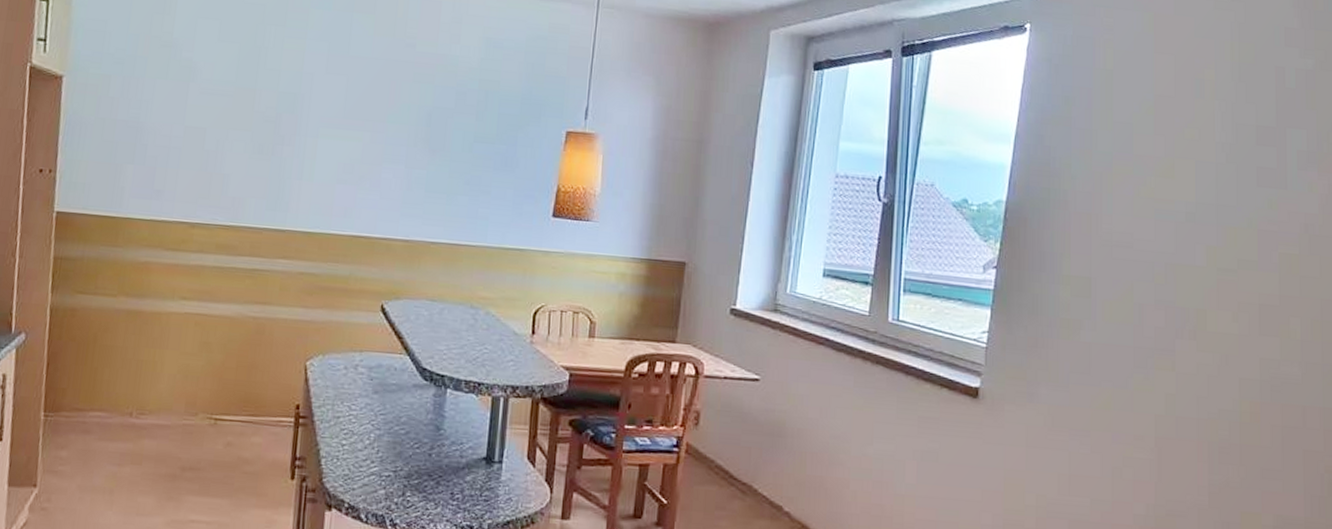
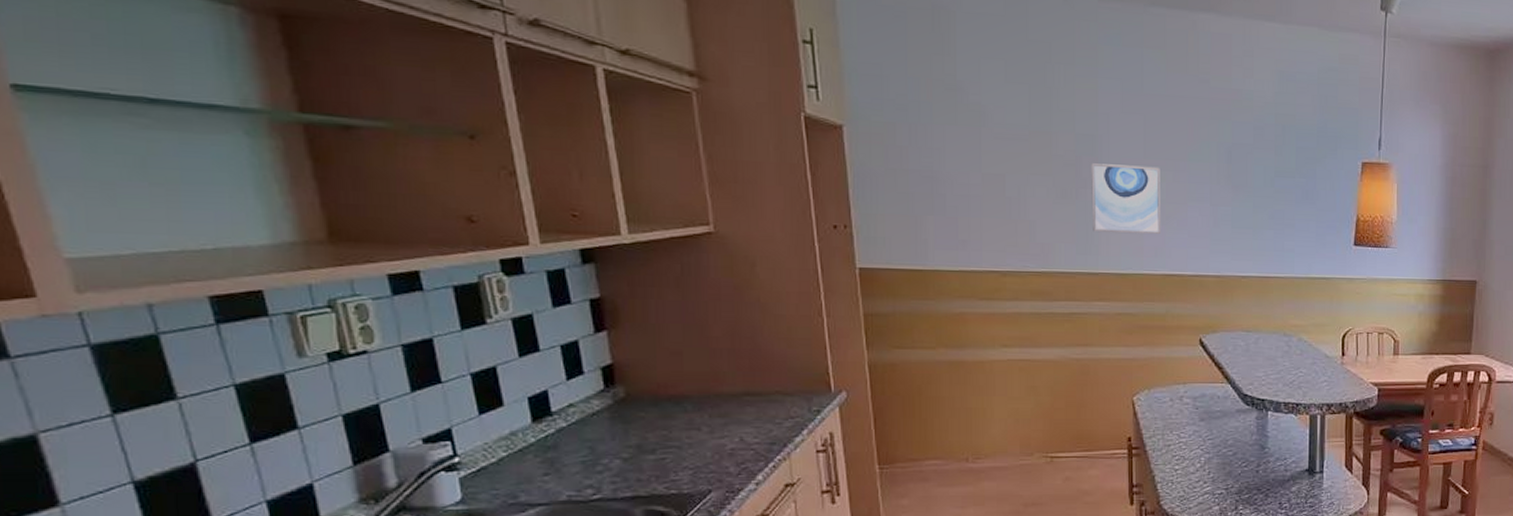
wall art: none [285,121,358,195] -> present [1091,163,1162,235]

